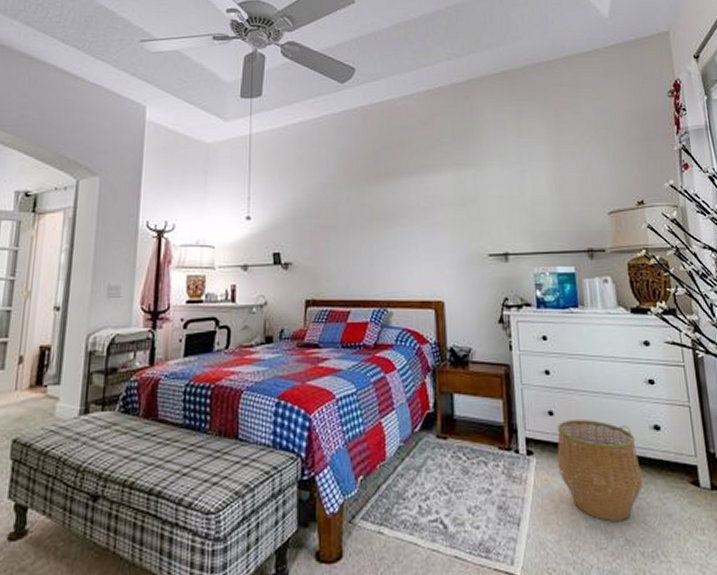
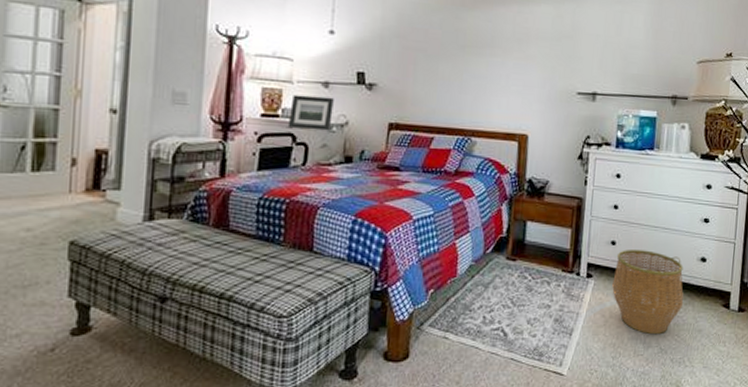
picture frame: none [211,279,253,313] -> present [287,94,334,131]

